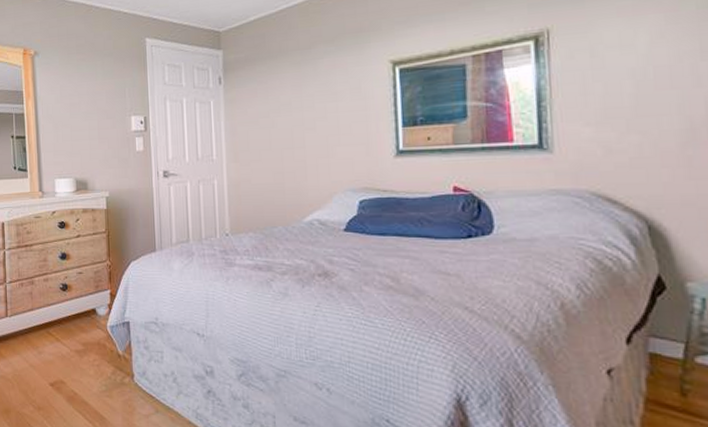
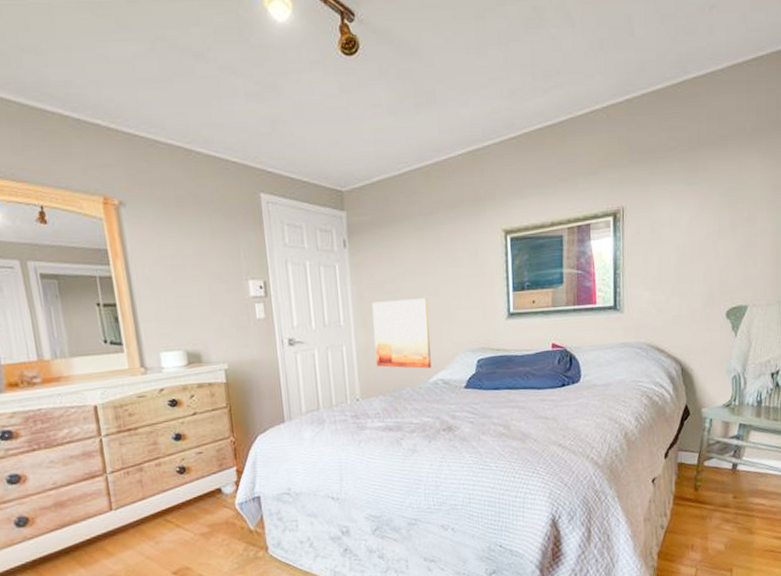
wall art: none [245,134,306,207] -> present [372,298,431,369]

